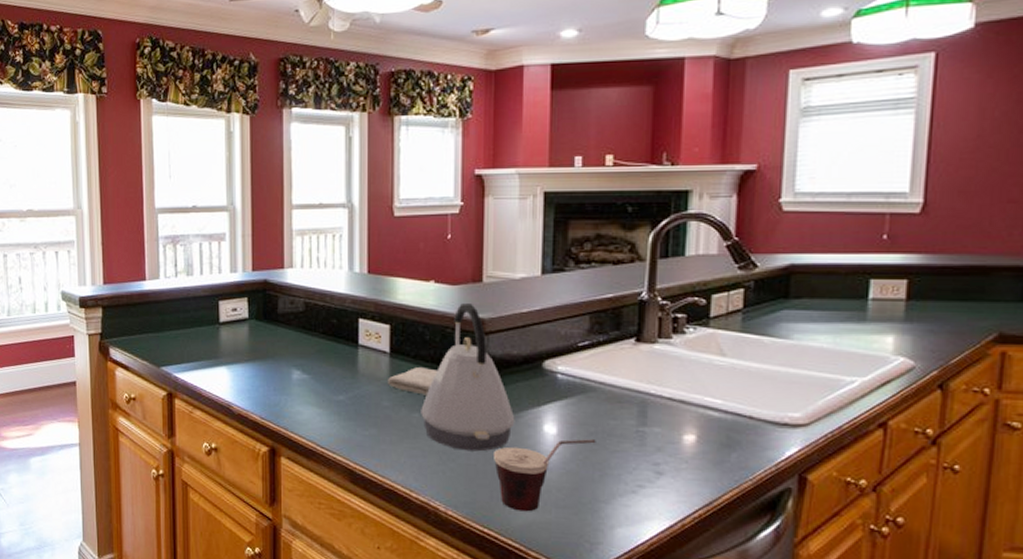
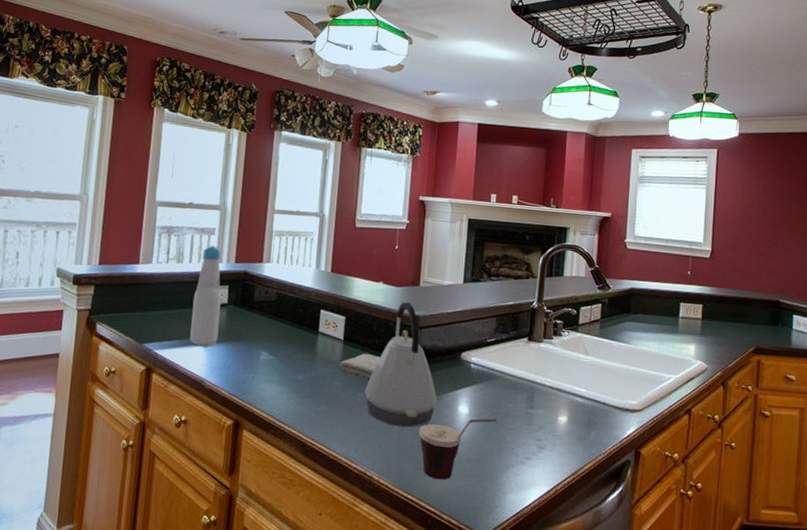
bottle: none [209,253,242,367] -> present [190,245,222,346]

